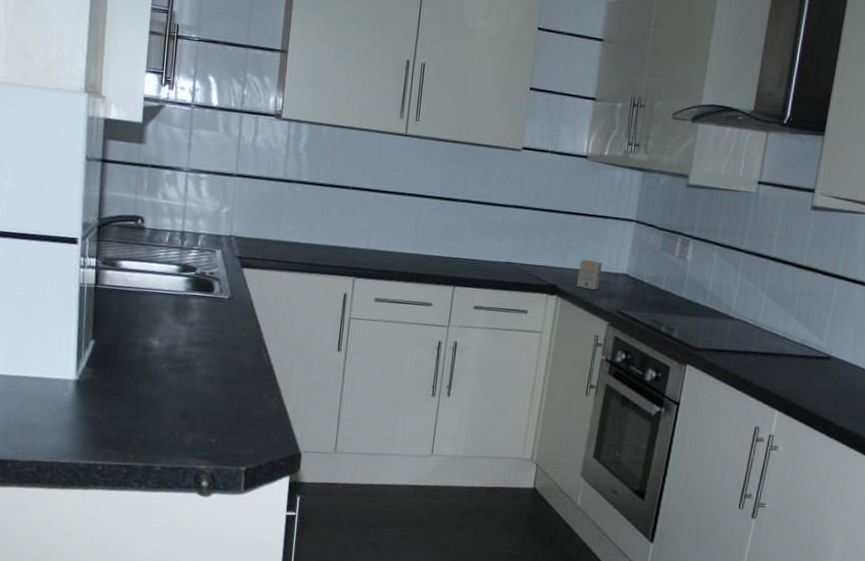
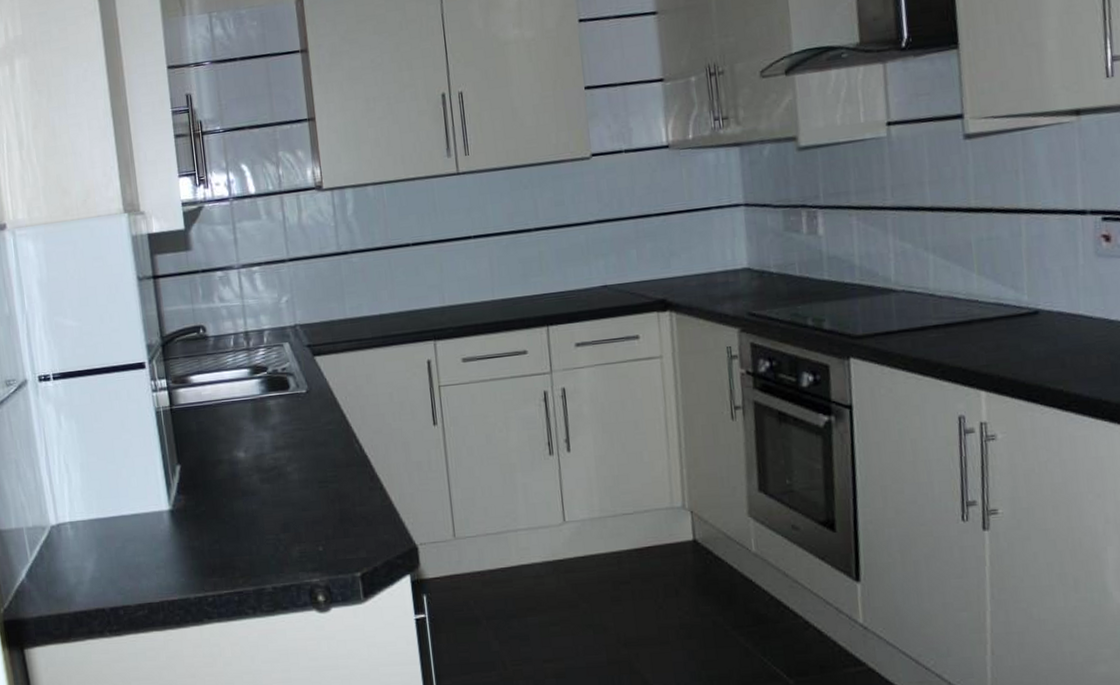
tea box: present [577,259,602,290] -> none [688,261,719,296]

